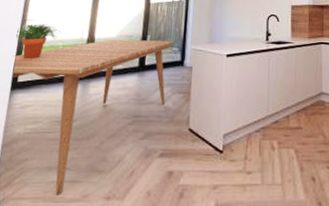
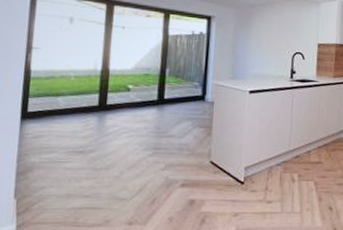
dining table: present [11,39,174,195] -> none [20,71,195,221]
potted plant: present [16,23,61,60] -> none [22,52,72,90]

